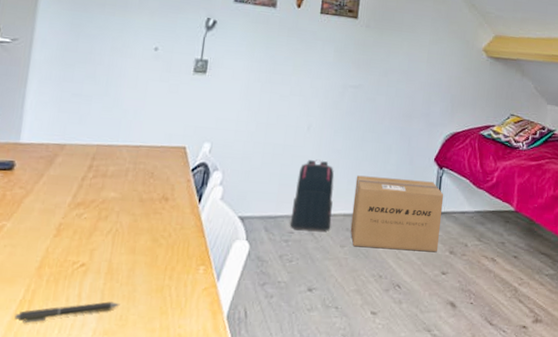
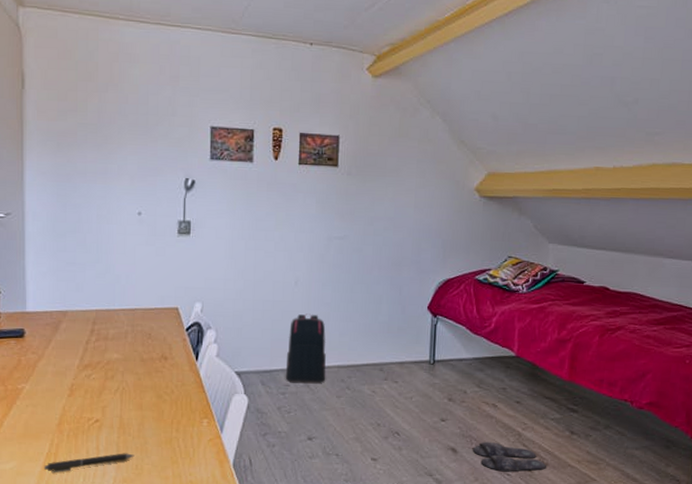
box: present [350,175,444,253] -> none [345,327,440,400]
slippers: none [471,296,540,329] -> present [473,441,546,472]

